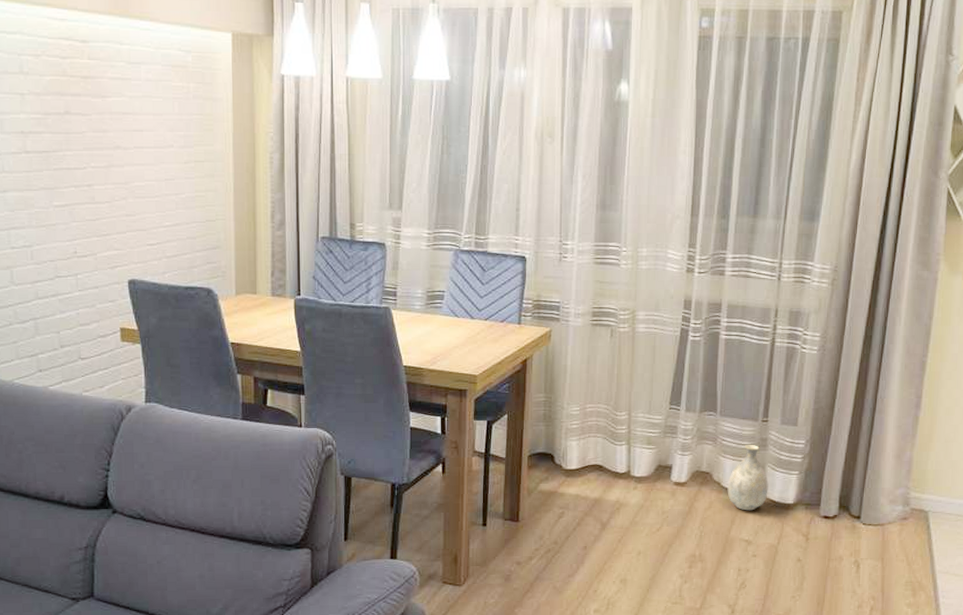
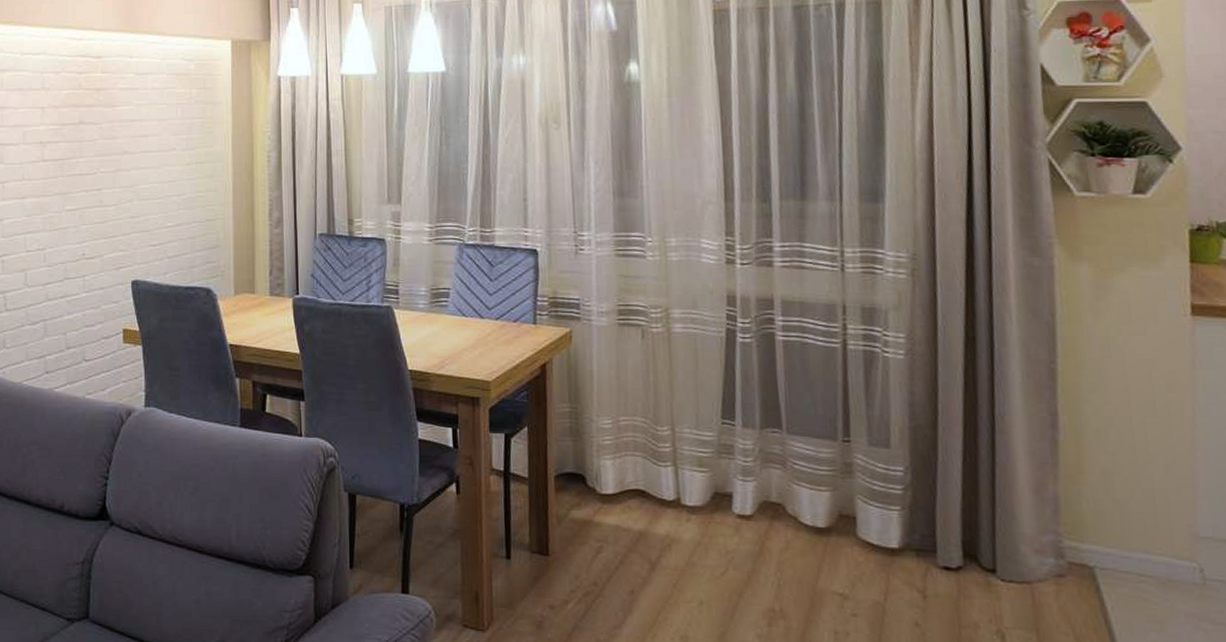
vase: present [727,444,769,511] -> none [806,469,863,555]

